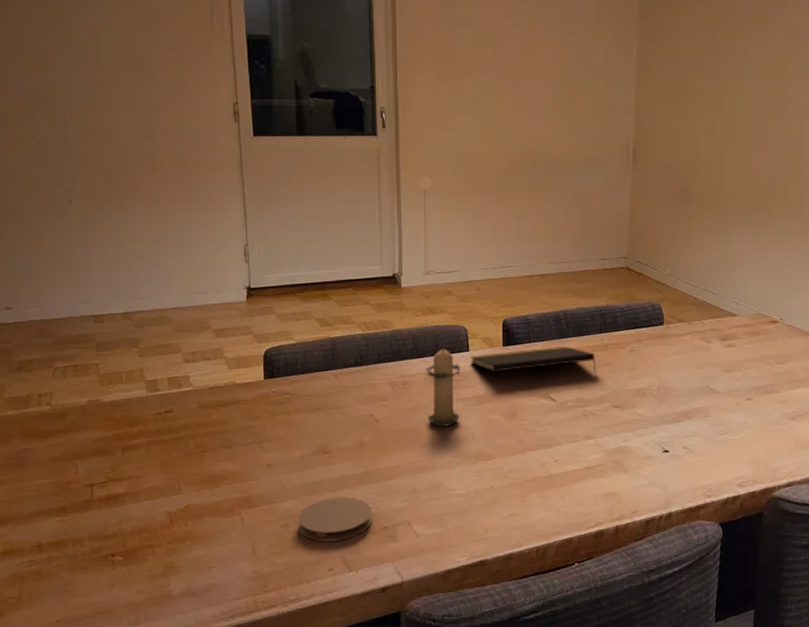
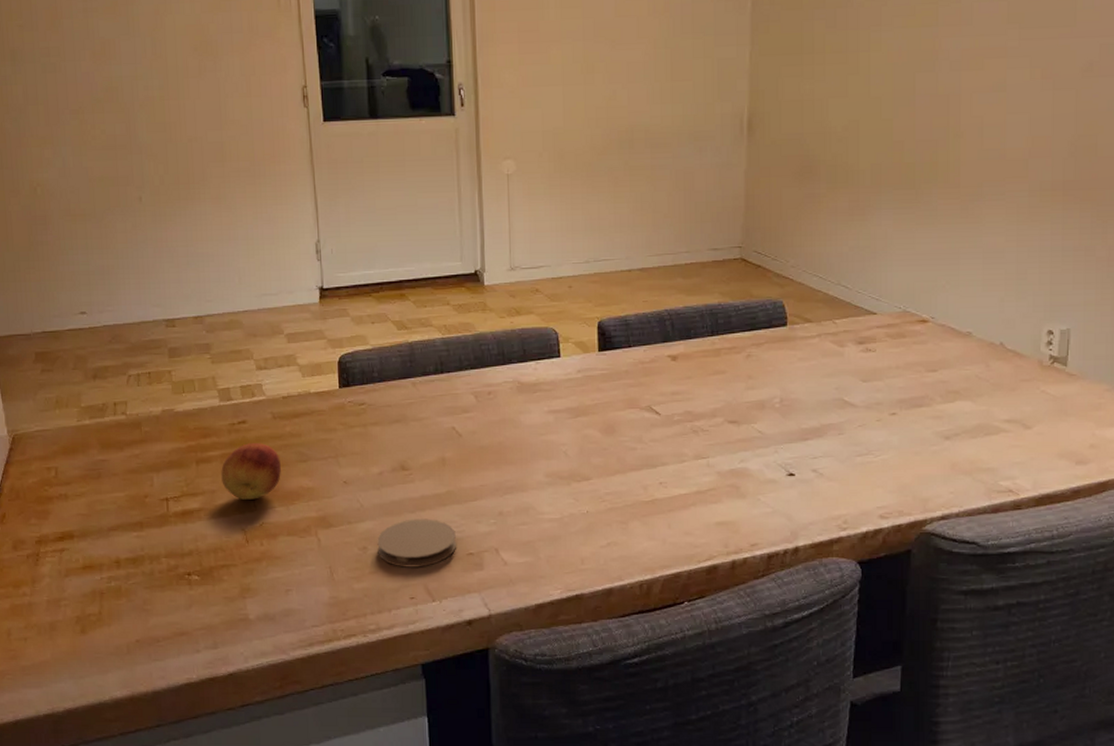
fruit: none [147,431,206,484] -> present [221,443,281,500]
candle: present [426,344,462,427] -> none [512,349,553,442]
notepad: present [470,346,596,373] -> none [562,350,707,383]

